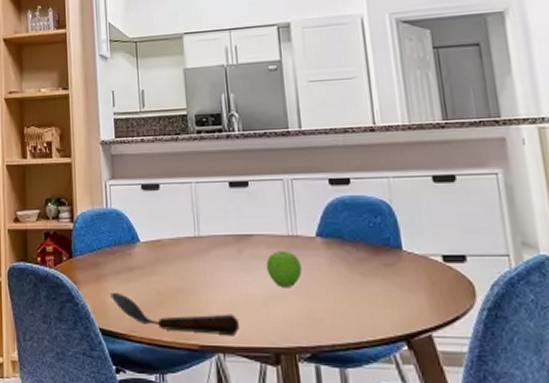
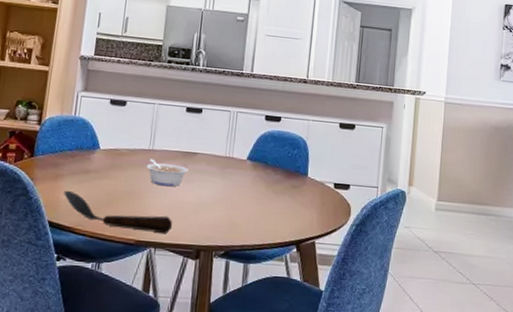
legume: none [195,247,246,278] -> present [146,159,188,187]
fruit: present [266,251,303,287] -> none [203,168,232,198]

